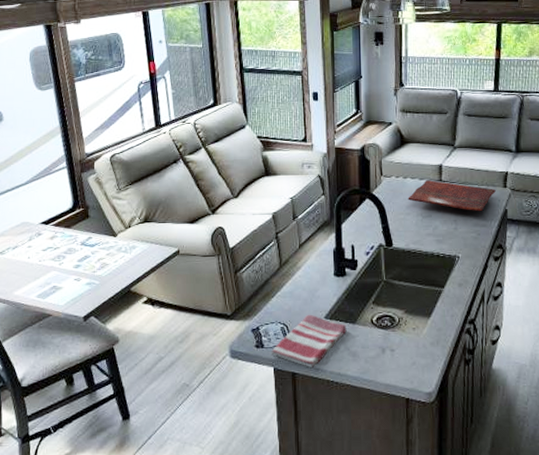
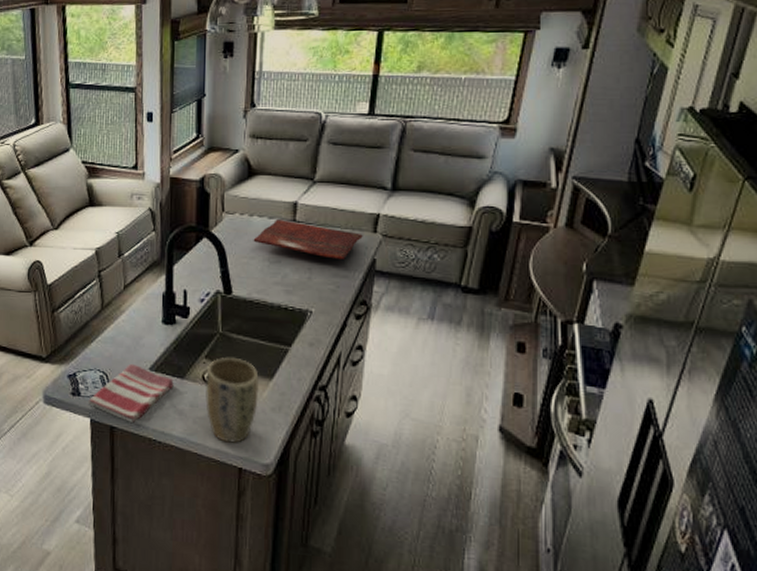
plant pot: none [374,301,420,377] -> present [205,357,259,443]

